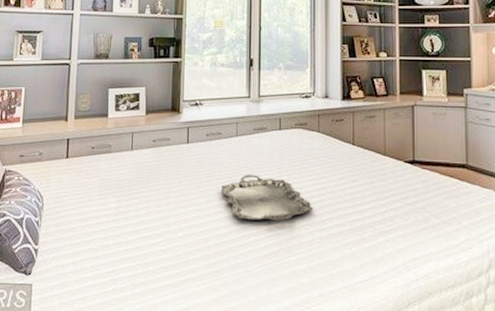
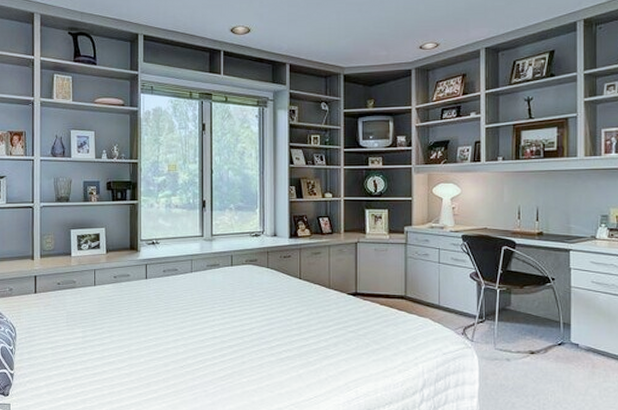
serving tray: present [221,174,312,221] -> none [179,307,262,347]

